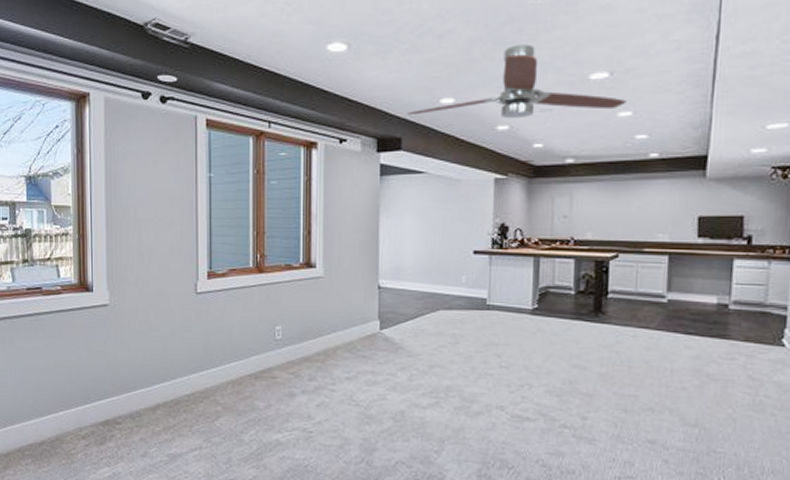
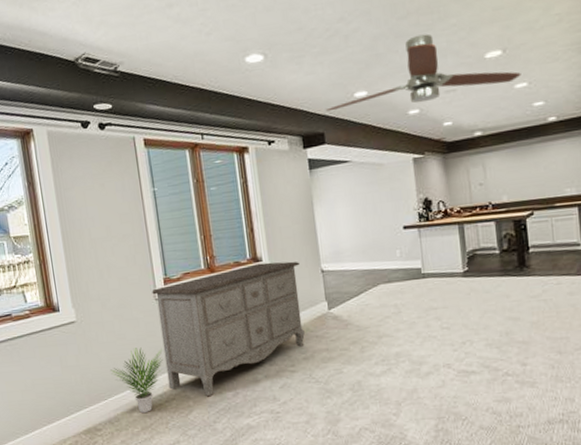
potted plant: none [139,341,196,413] -> present [111,347,164,414]
dresser: none [193,269,357,405] -> present [152,261,305,397]

